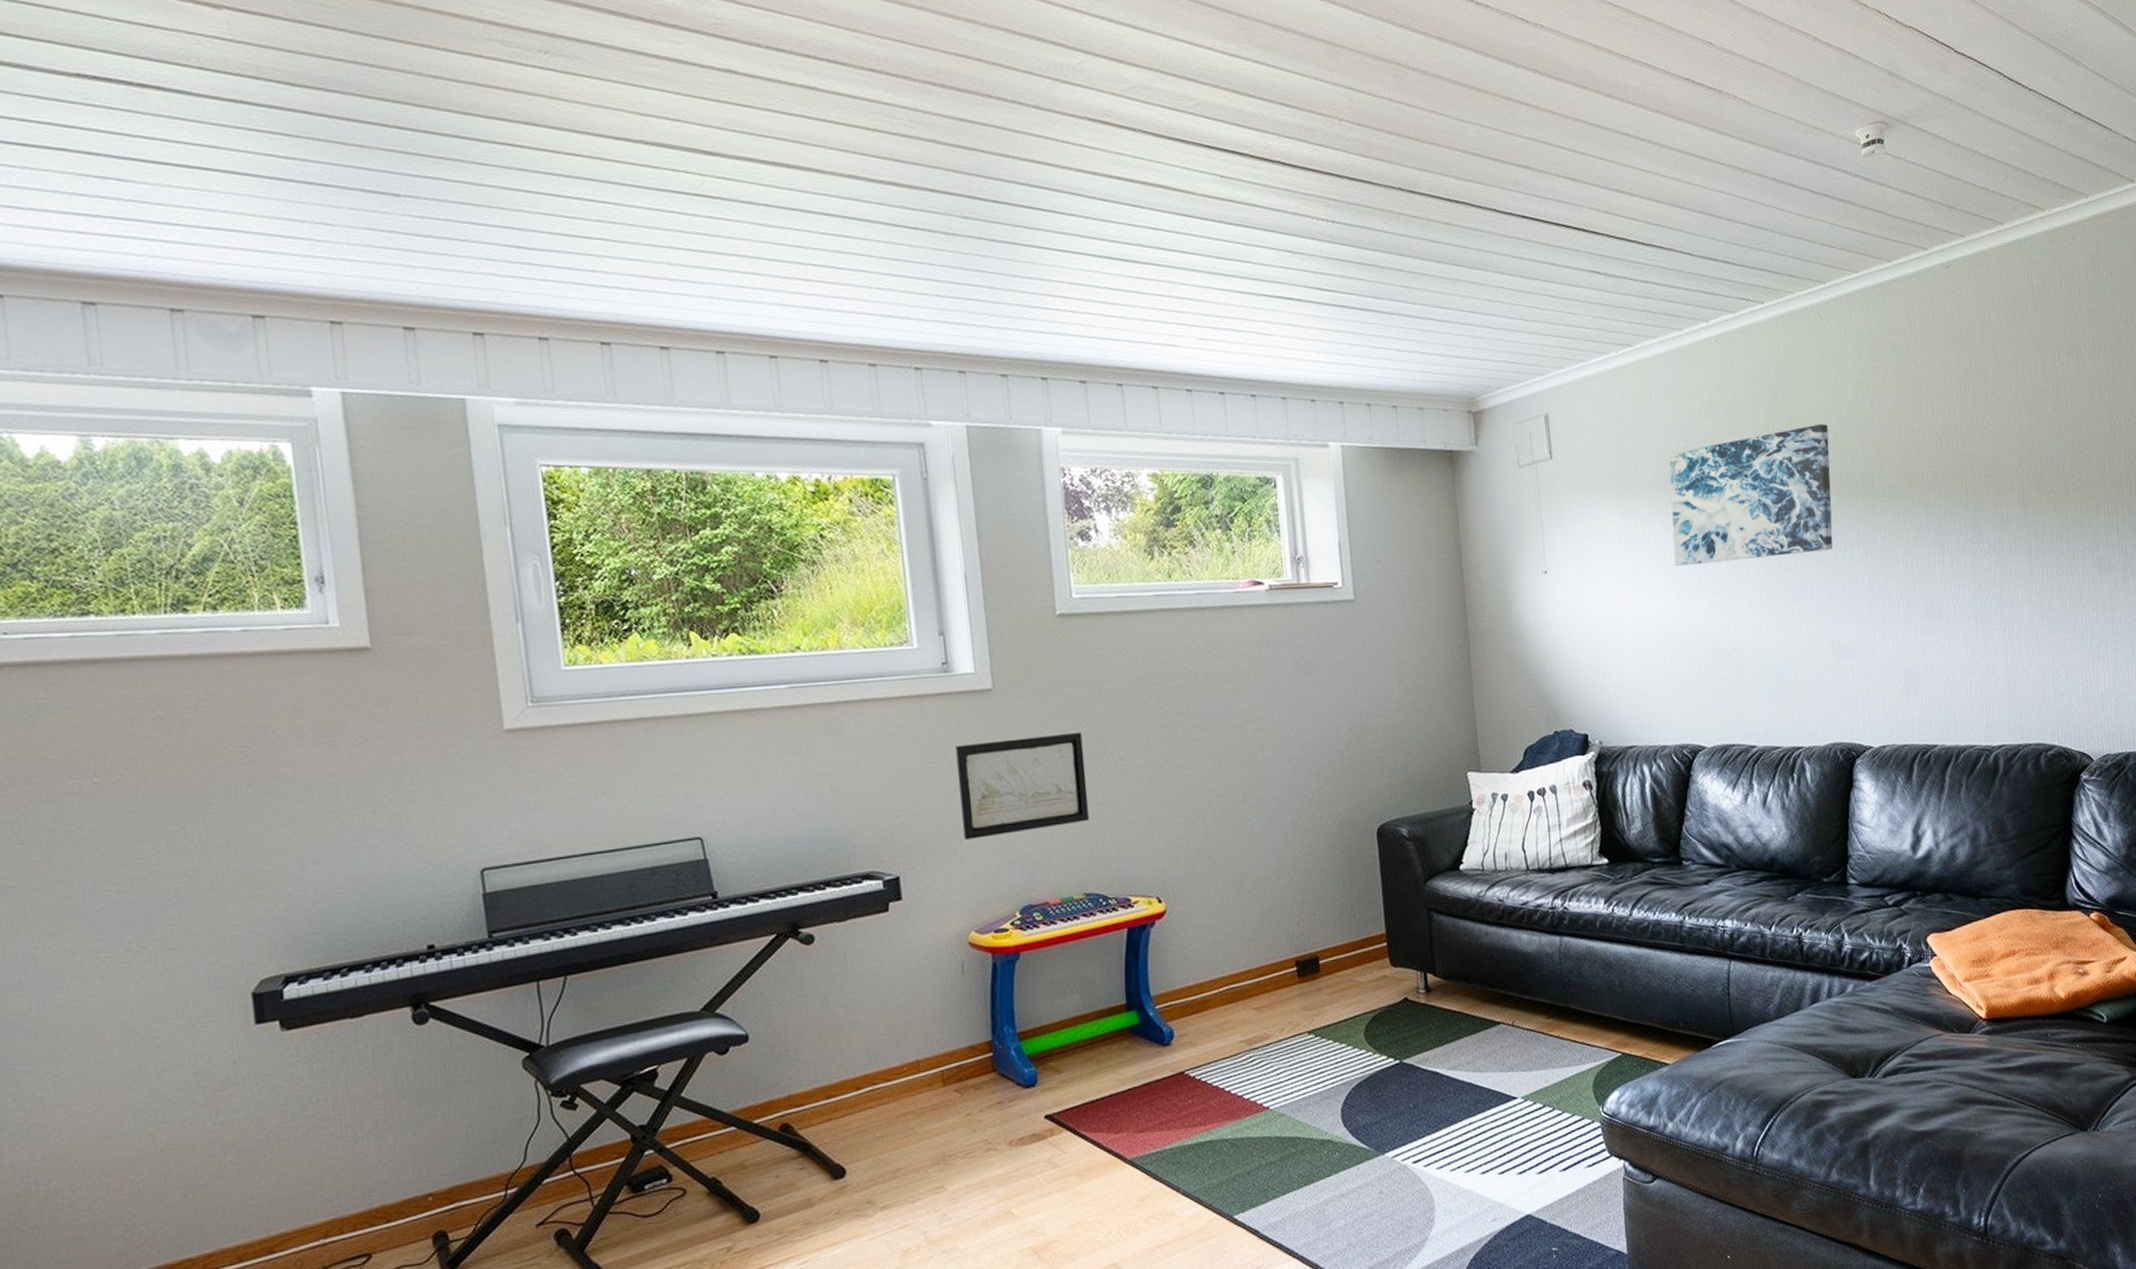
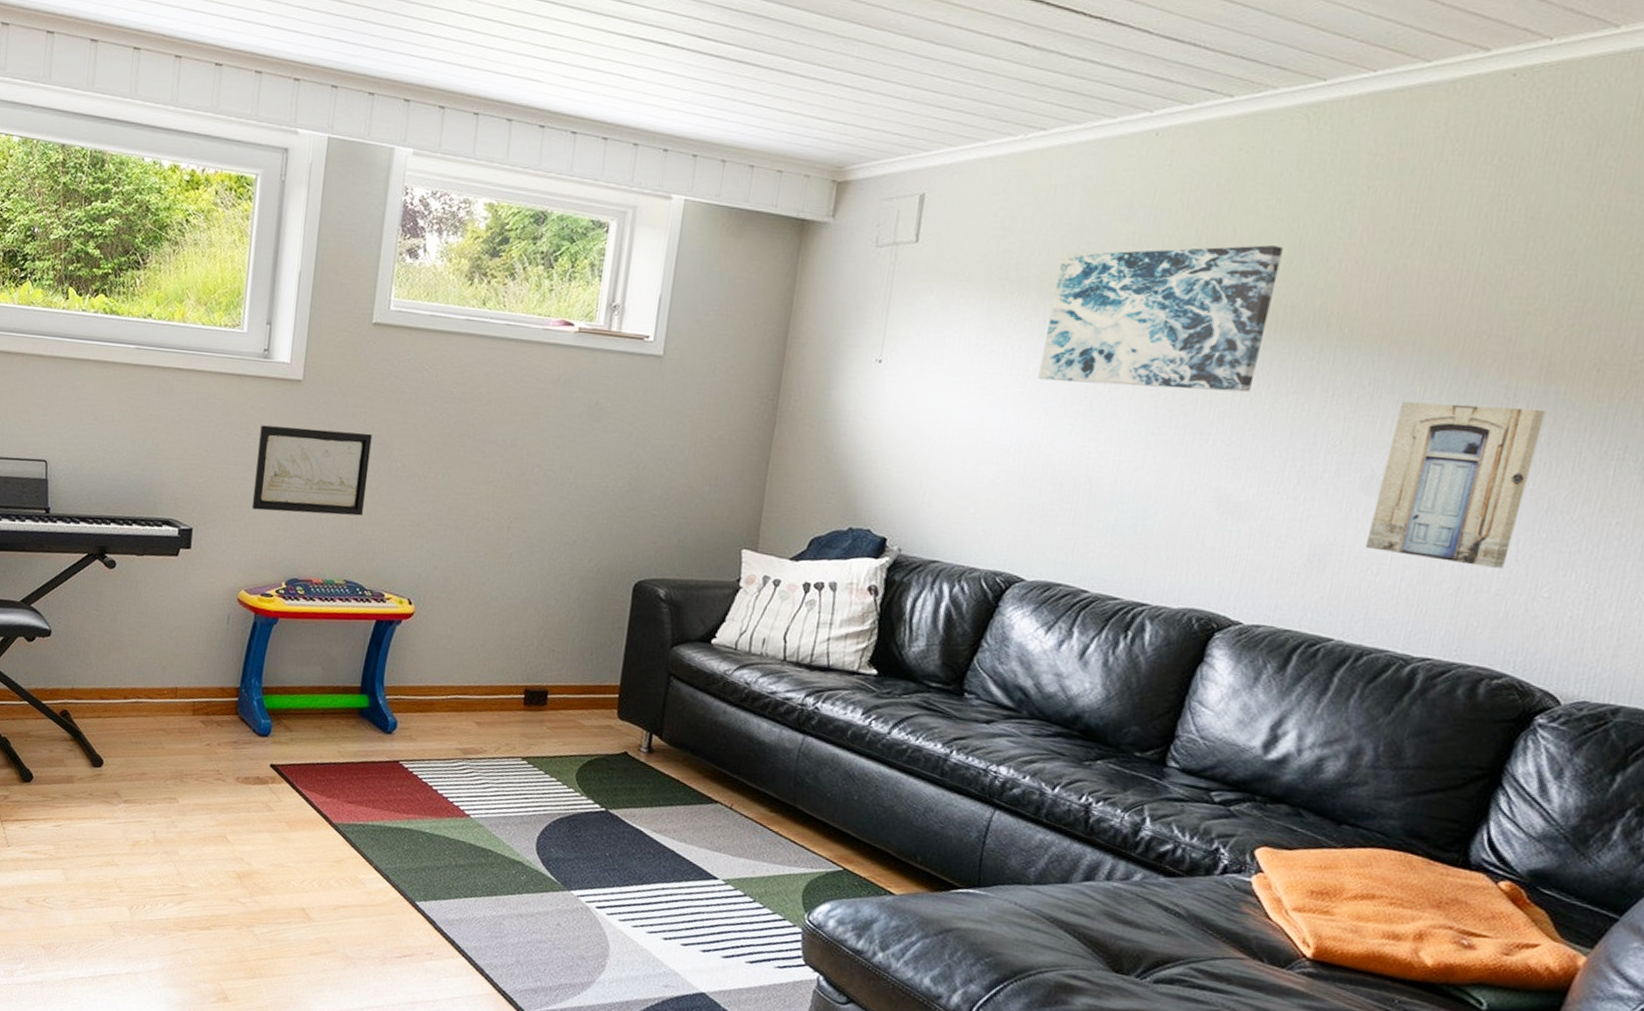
wall art: none [1936,529,2033,664] -> present [1364,401,1546,568]

